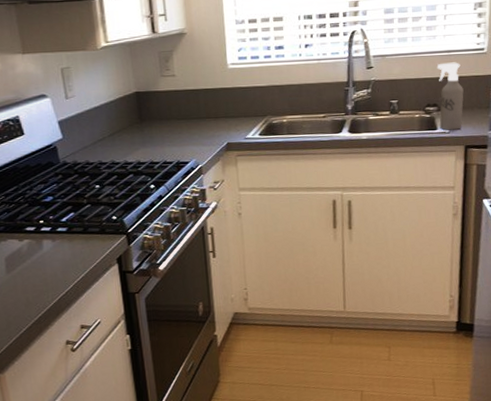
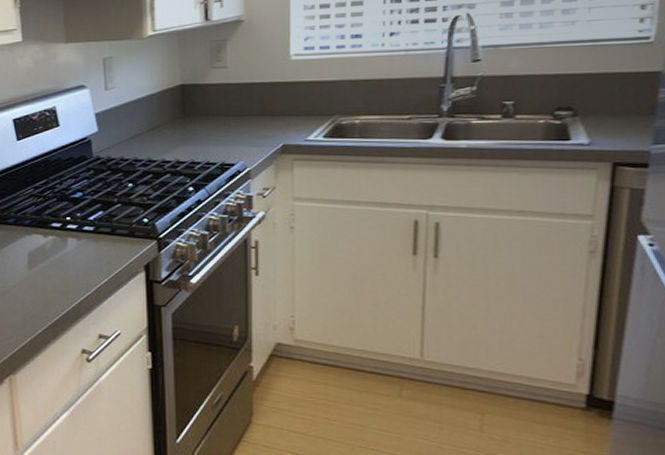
spray bottle: present [437,62,464,130] -> none [574,54,615,142]

